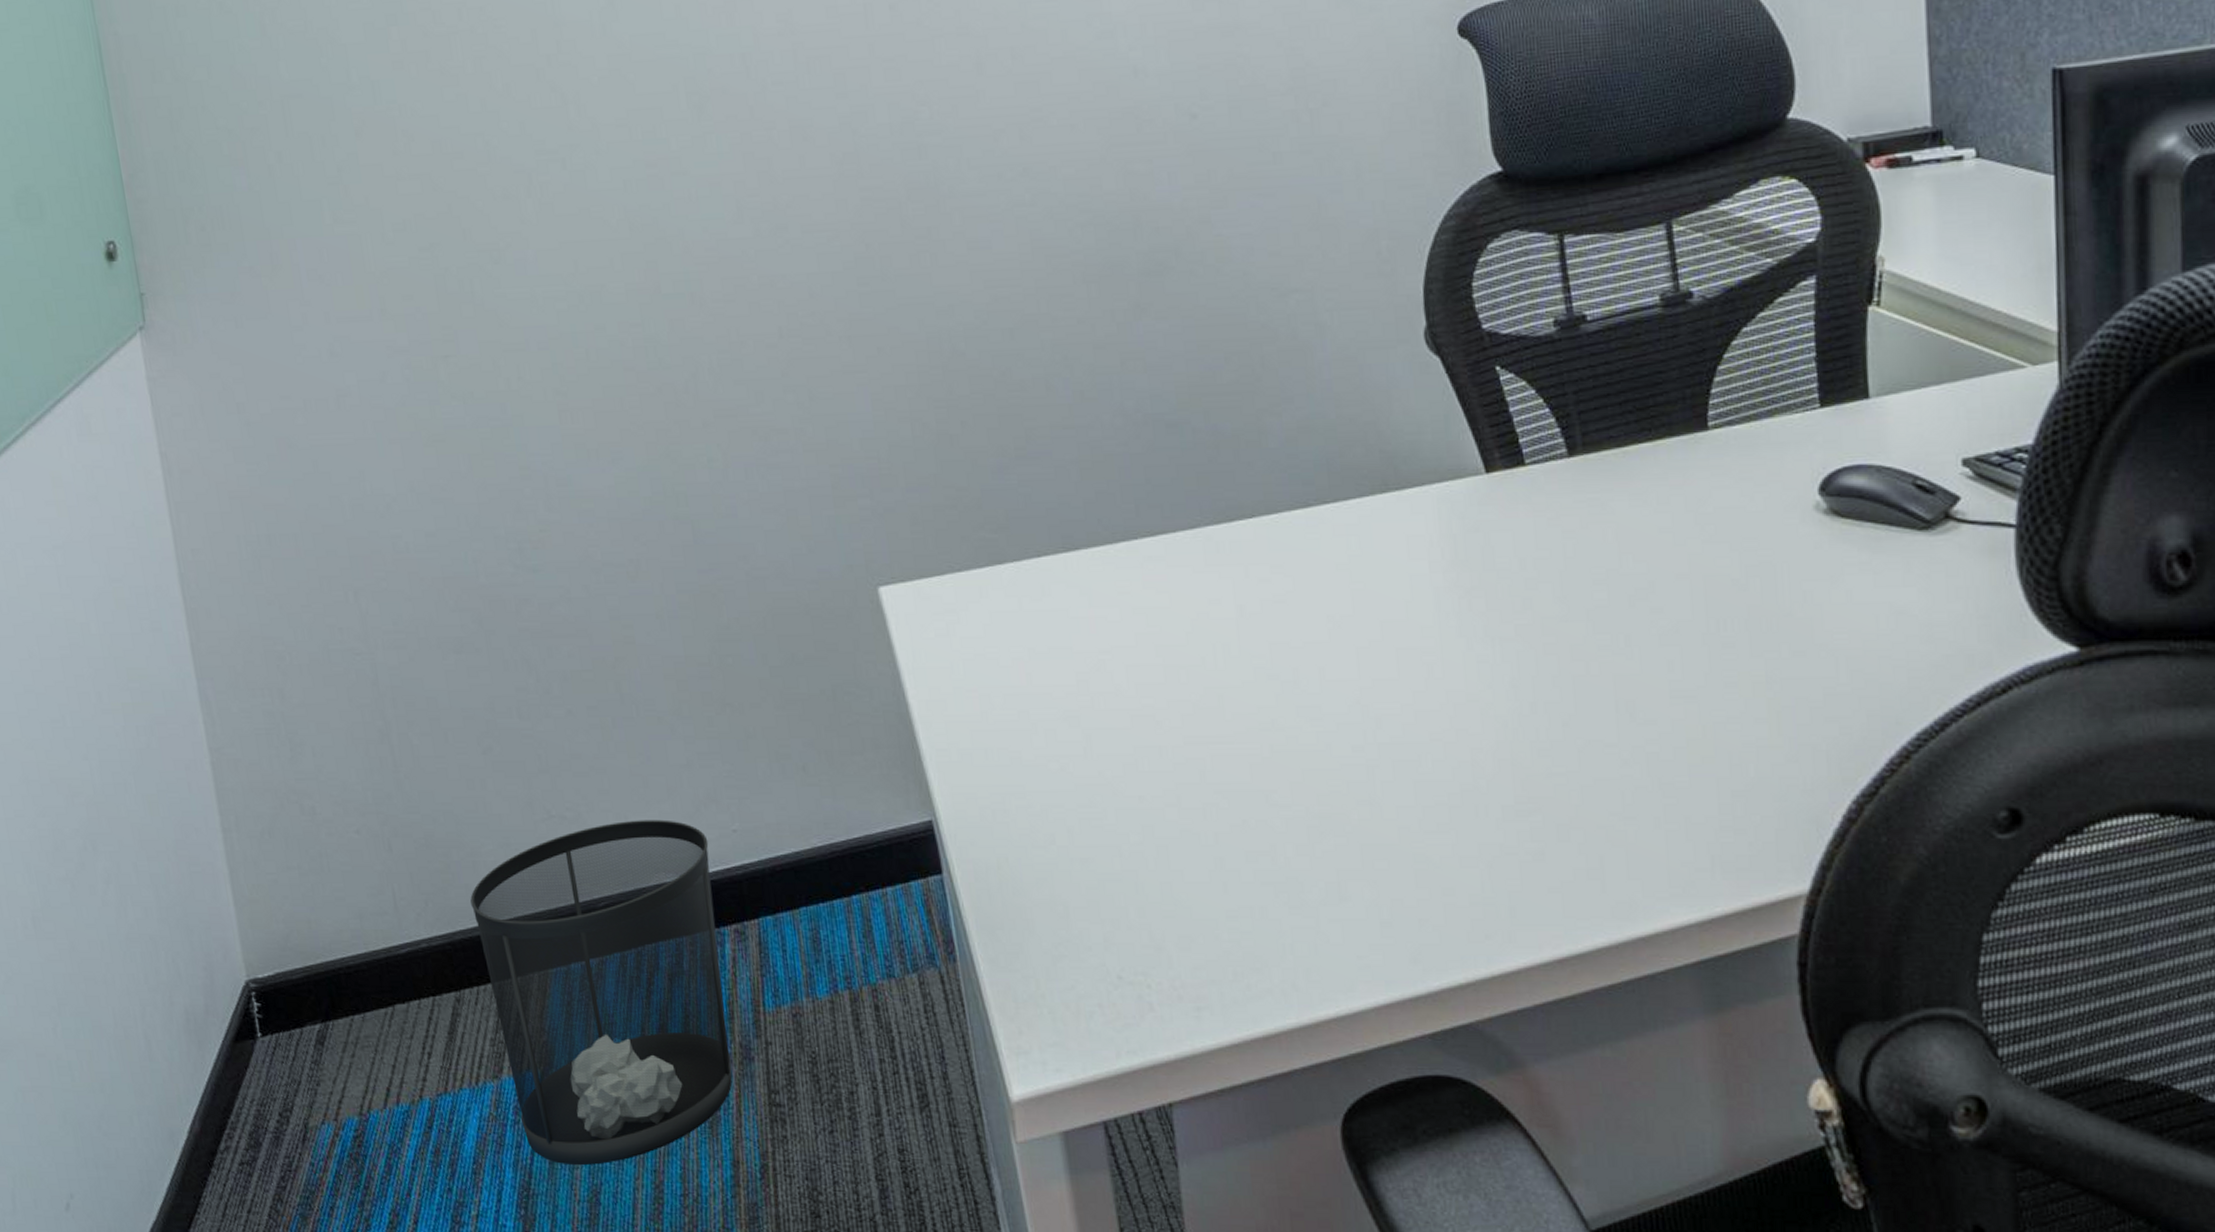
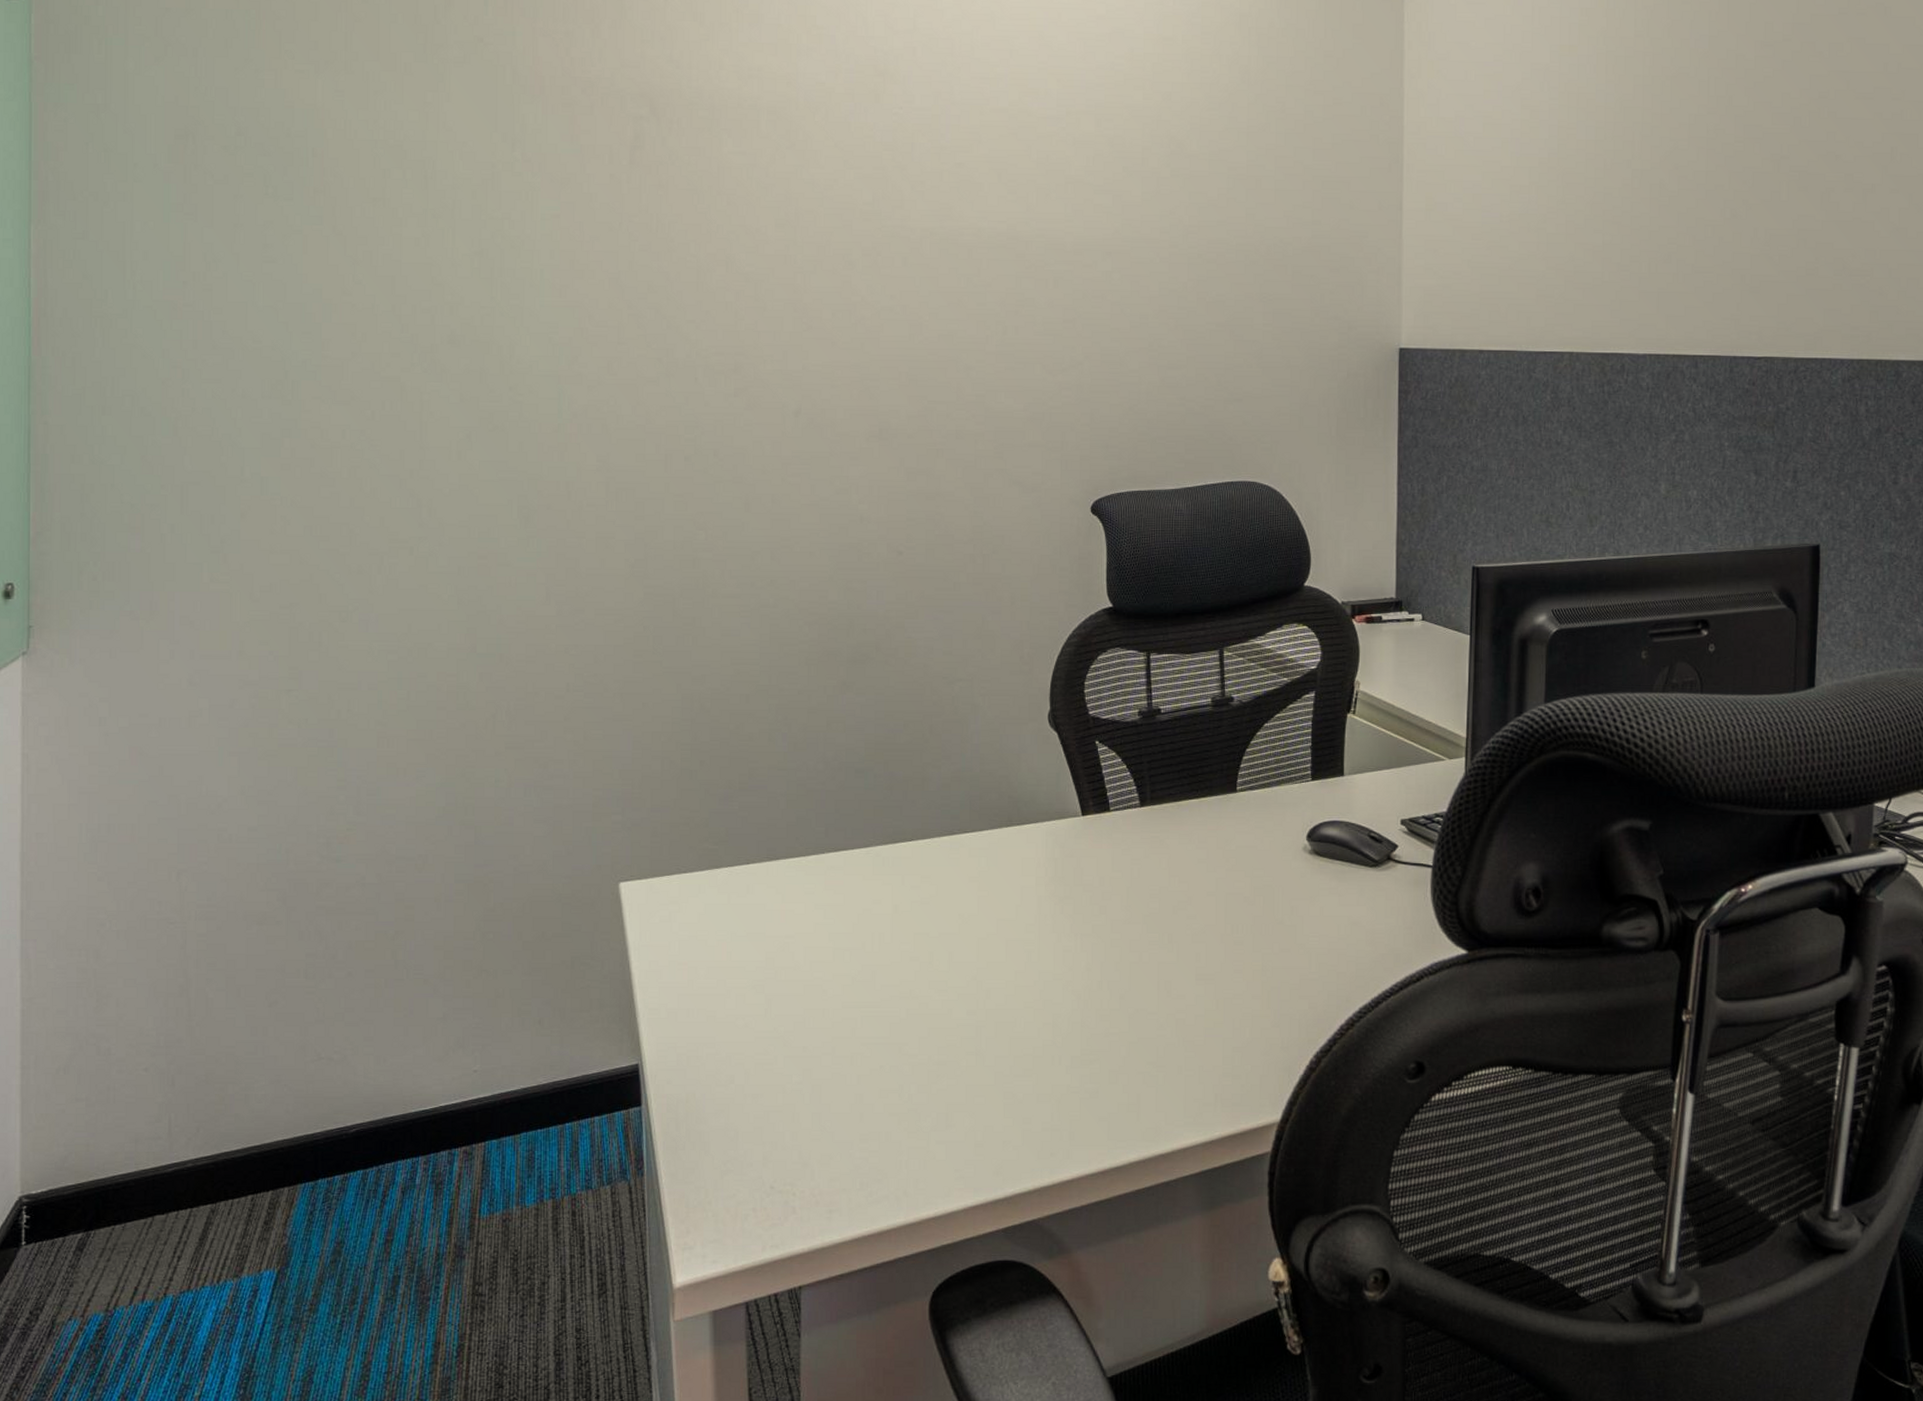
waste bin: present [470,819,733,1166] -> none [238,1062,452,1350]

